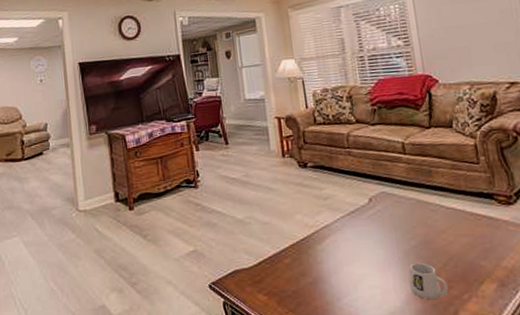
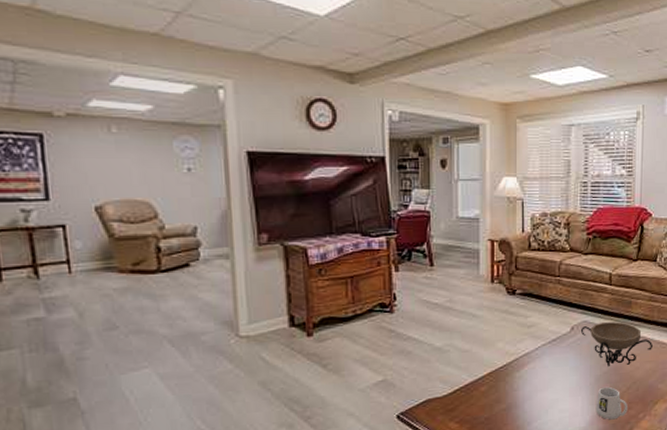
decorative bowl: none [380,192,466,240] -> present [581,322,654,366]

